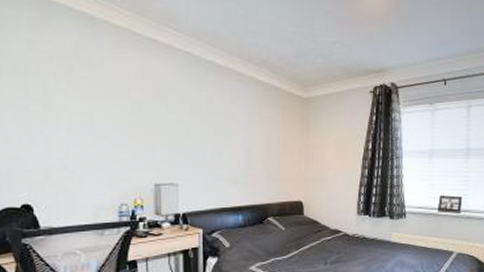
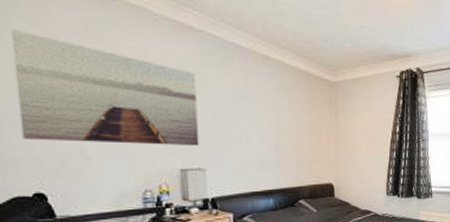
wall art: none [11,51,174,162] -> present [10,29,200,146]

